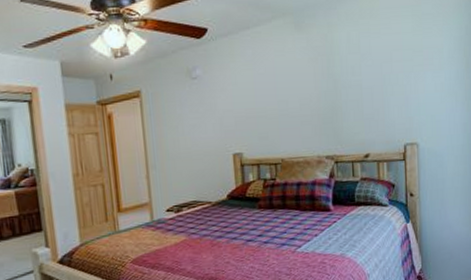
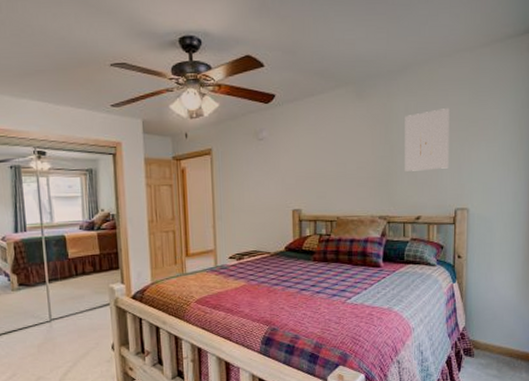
wall art: none [347,38,396,107] -> present [405,108,449,171]

